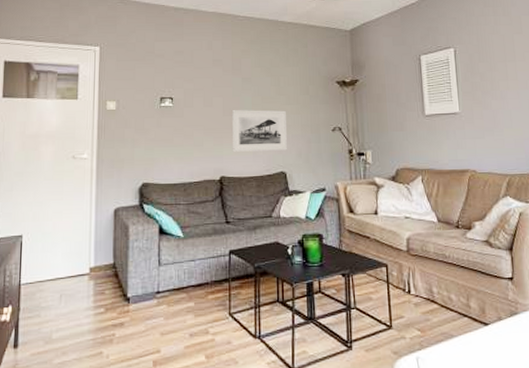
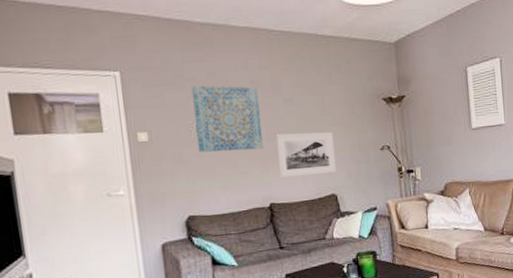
wall art: none [159,62,219,124] -> present [191,85,263,153]

